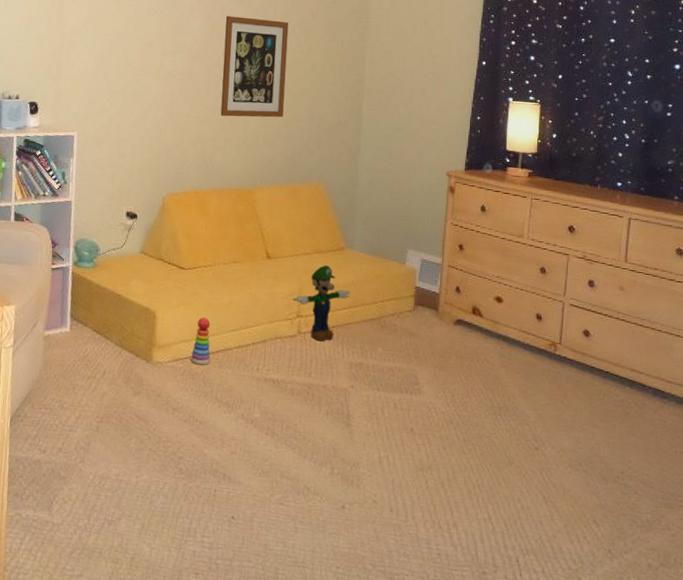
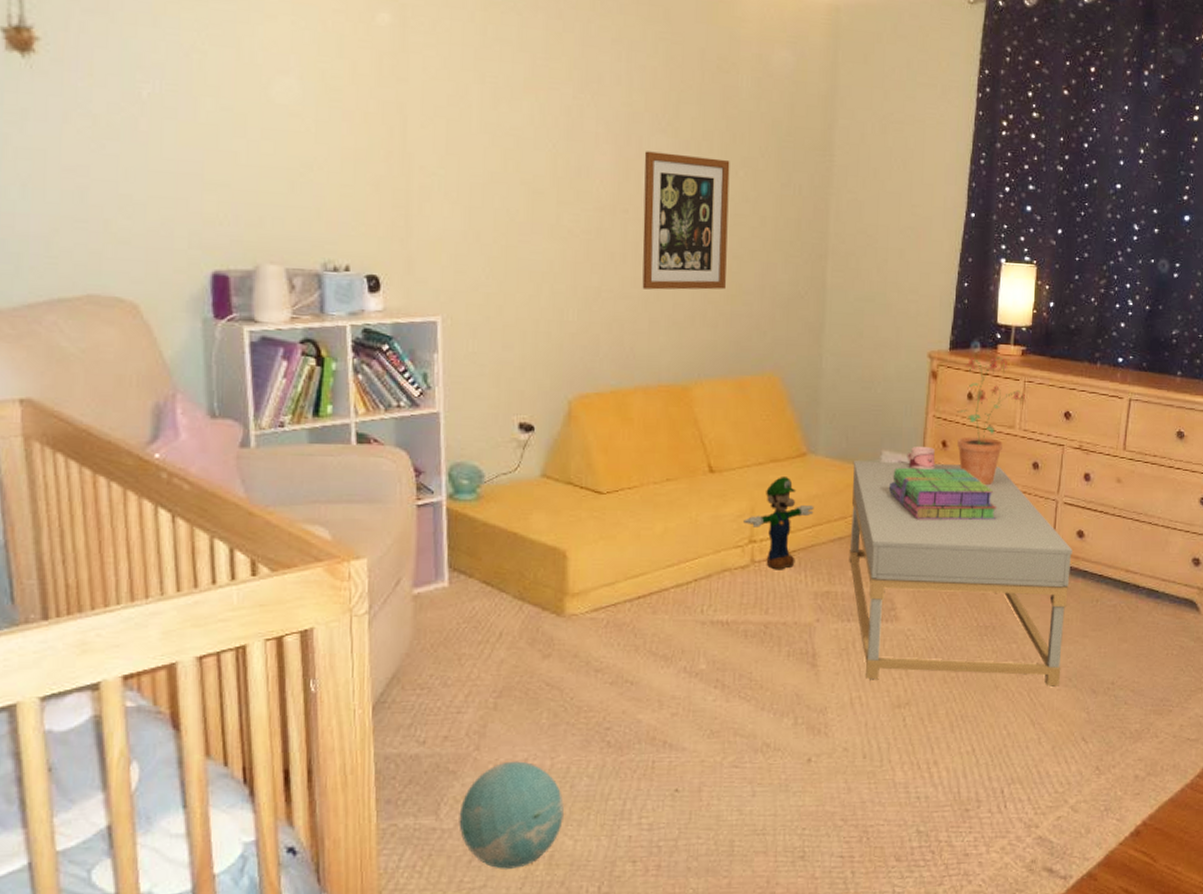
decorative ball: none [65,475,144,565] -> present [459,761,564,869]
stacking toy: present [191,317,211,366] -> none [616,553,641,613]
coffee table: none [379,256,579,470] -> present [849,460,1072,688]
stack of books: none [413,265,509,315] -> present [888,467,997,521]
mug: none [428,247,454,268] -> present [907,446,936,469]
potted plant: none [471,176,533,285] -> present [956,357,1026,486]

